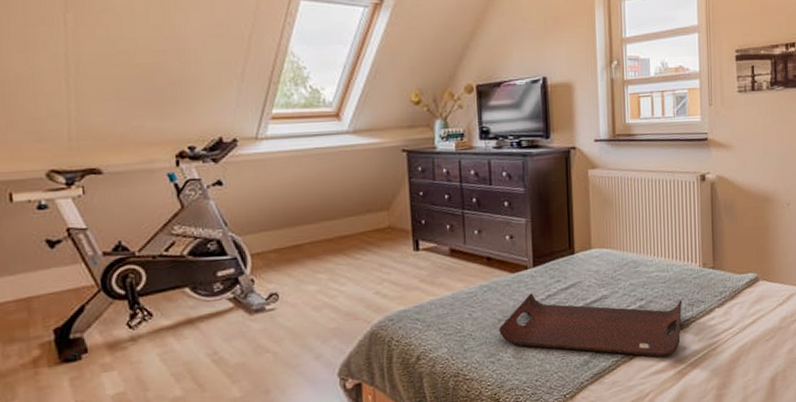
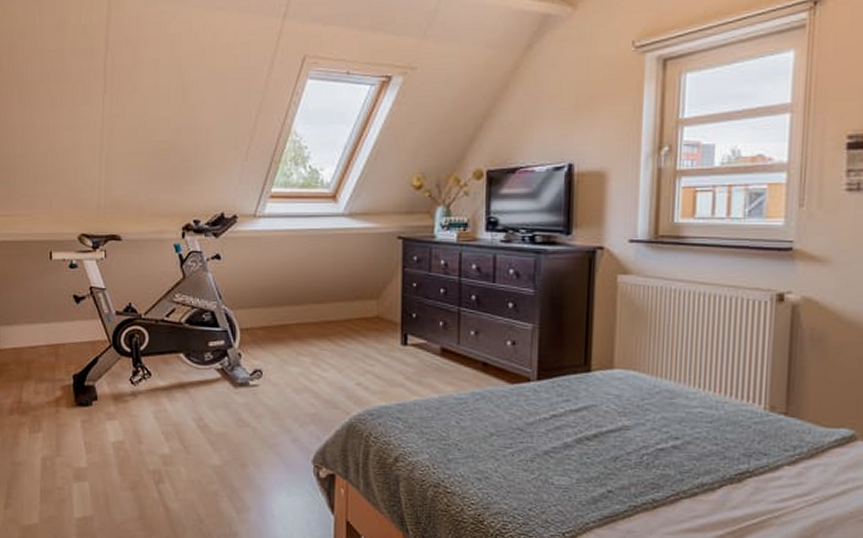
serving tray: present [499,293,683,358] -> none [490,409,735,514]

